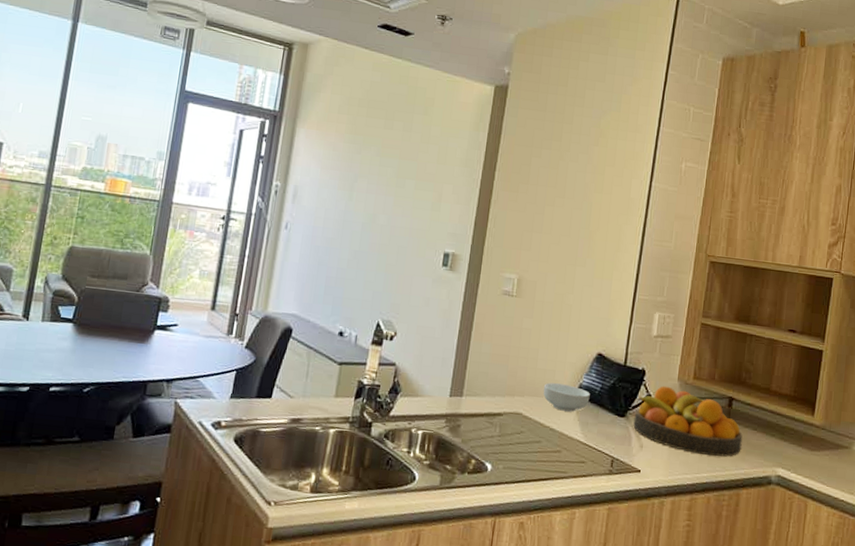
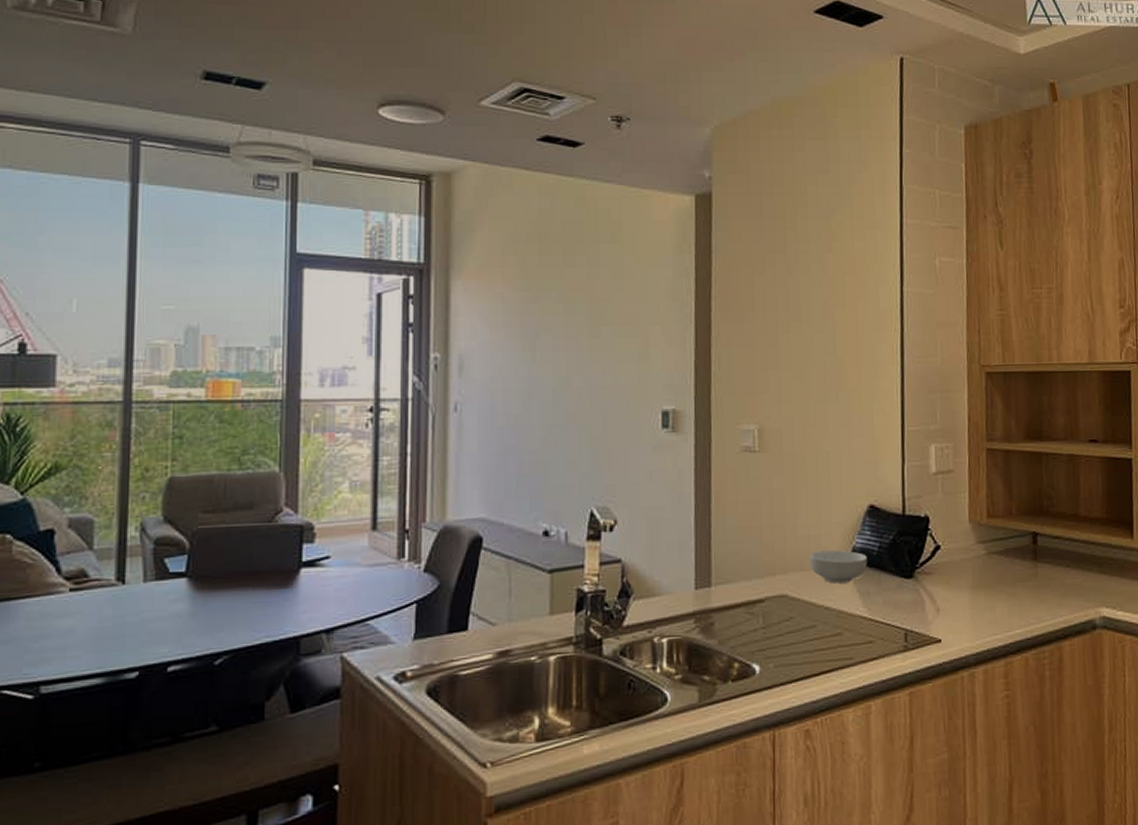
fruit bowl: present [633,386,743,457] -> none [924,531,1056,608]

